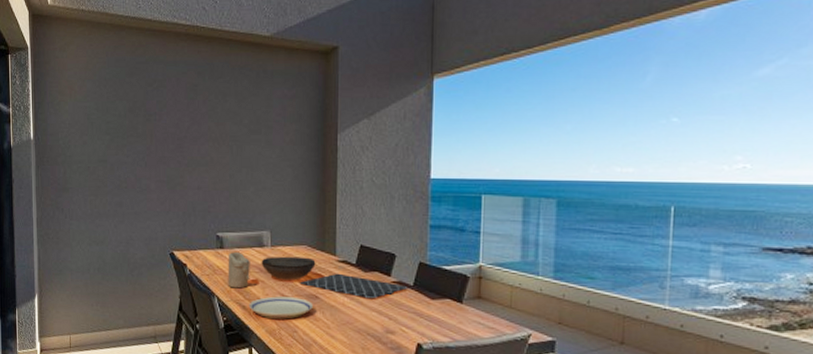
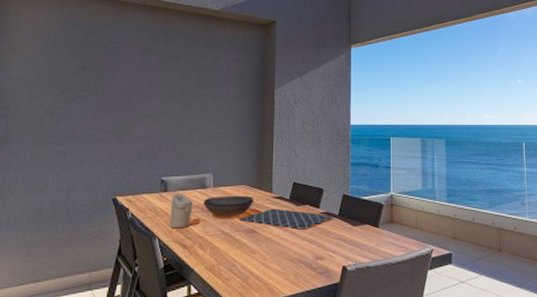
plate: present [249,296,313,319] -> none [189,233,250,255]

